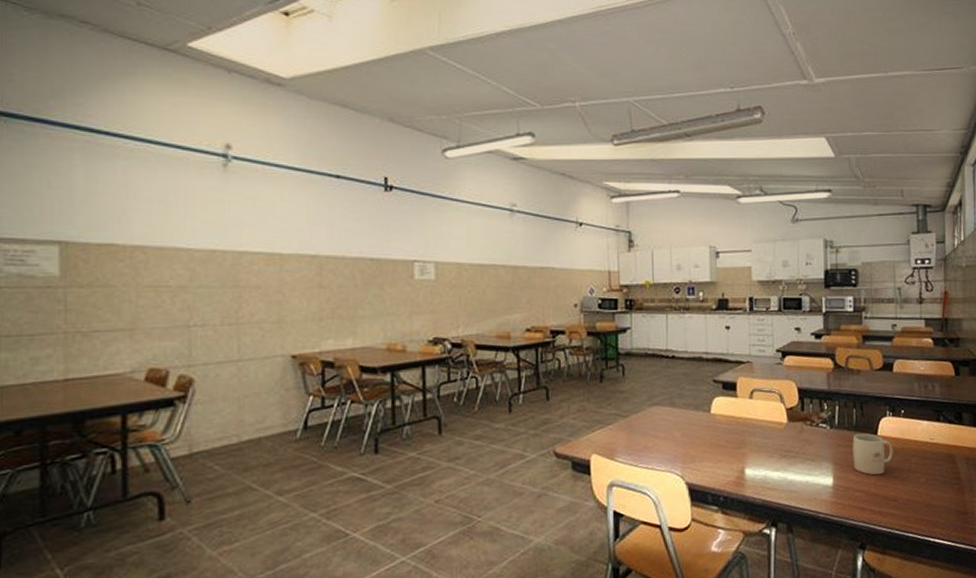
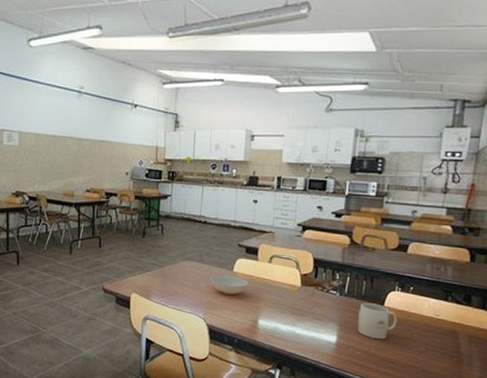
bowl: none [685,418,729,444] -> present [210,274,249,296]

